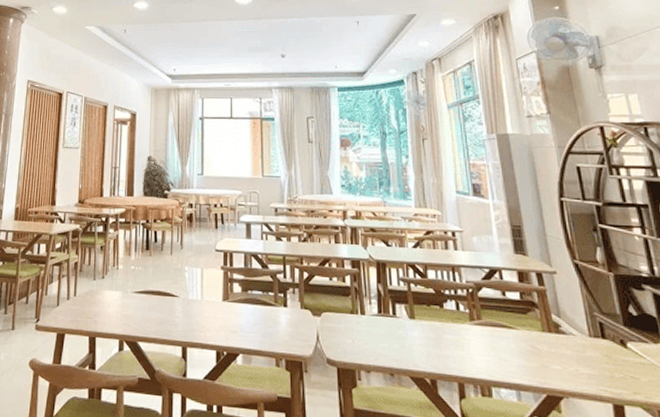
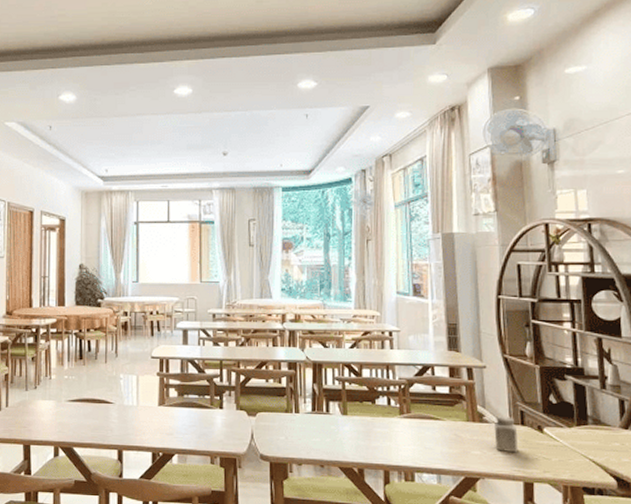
salt shaker: none [572,326,602,370] -> present [494,415,518,453]

